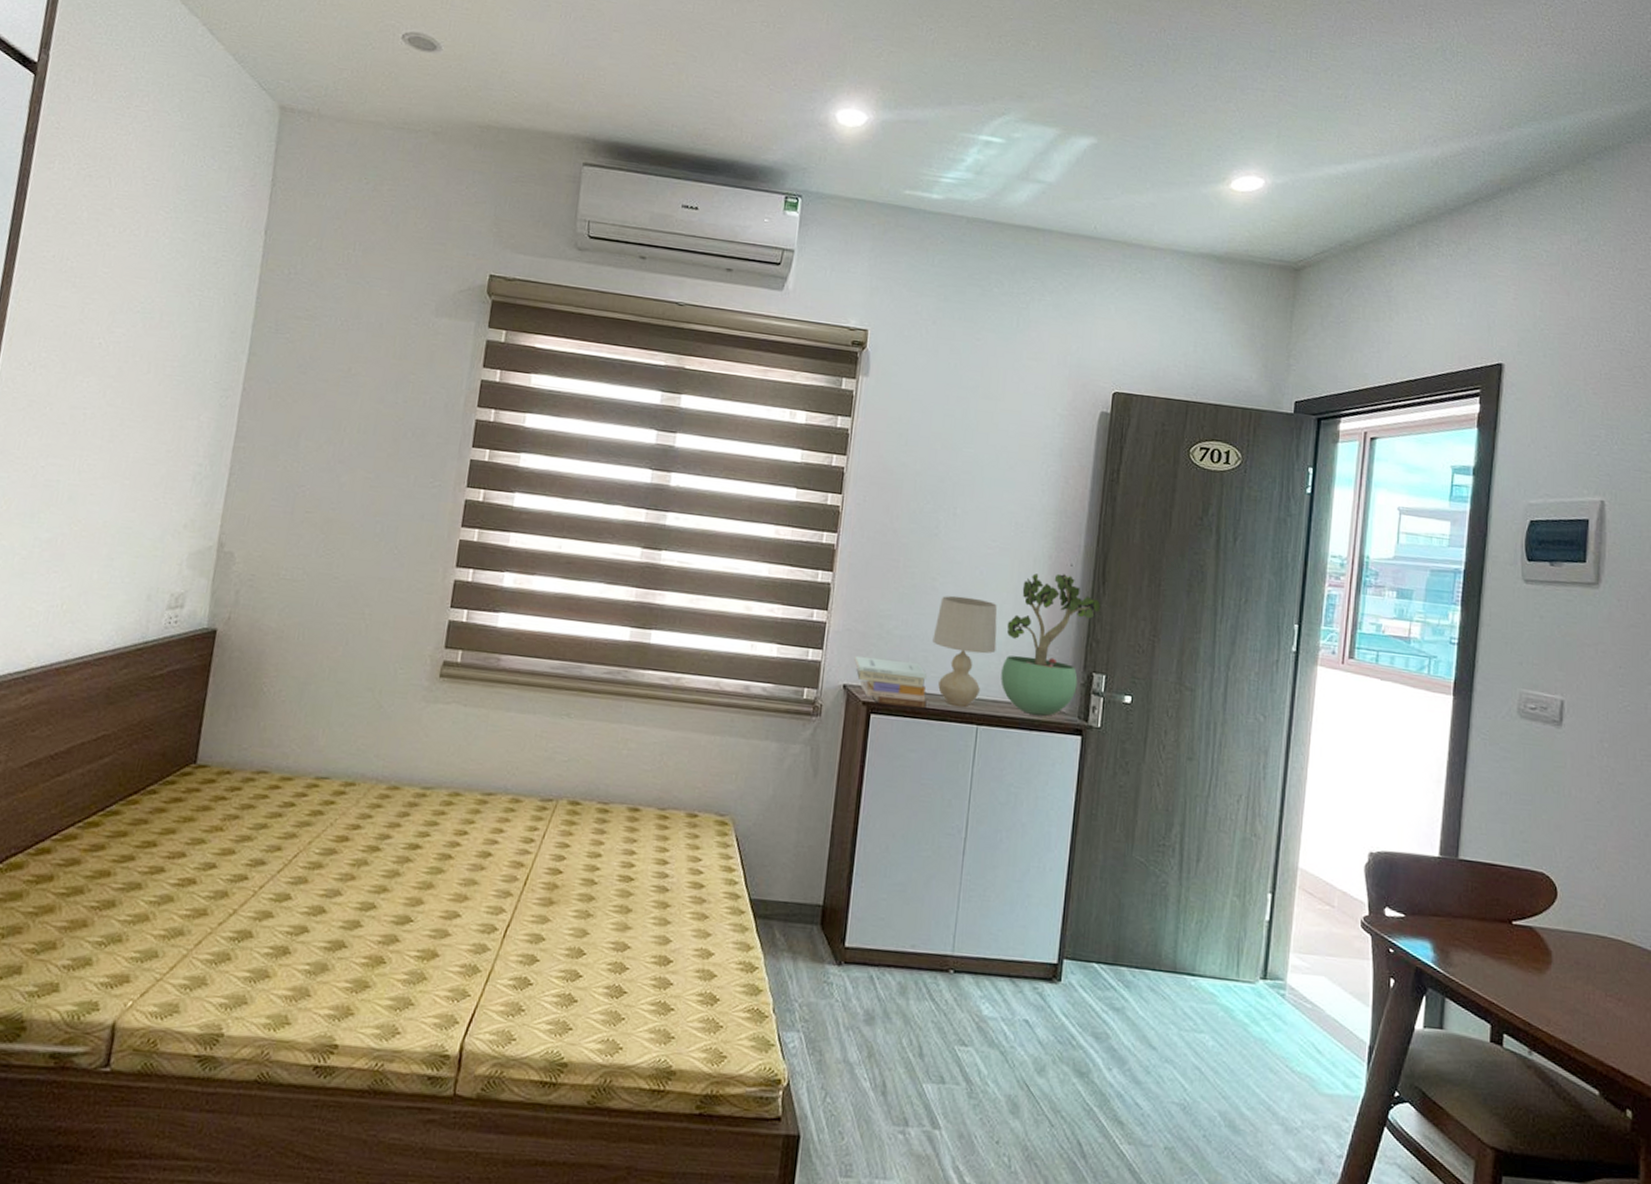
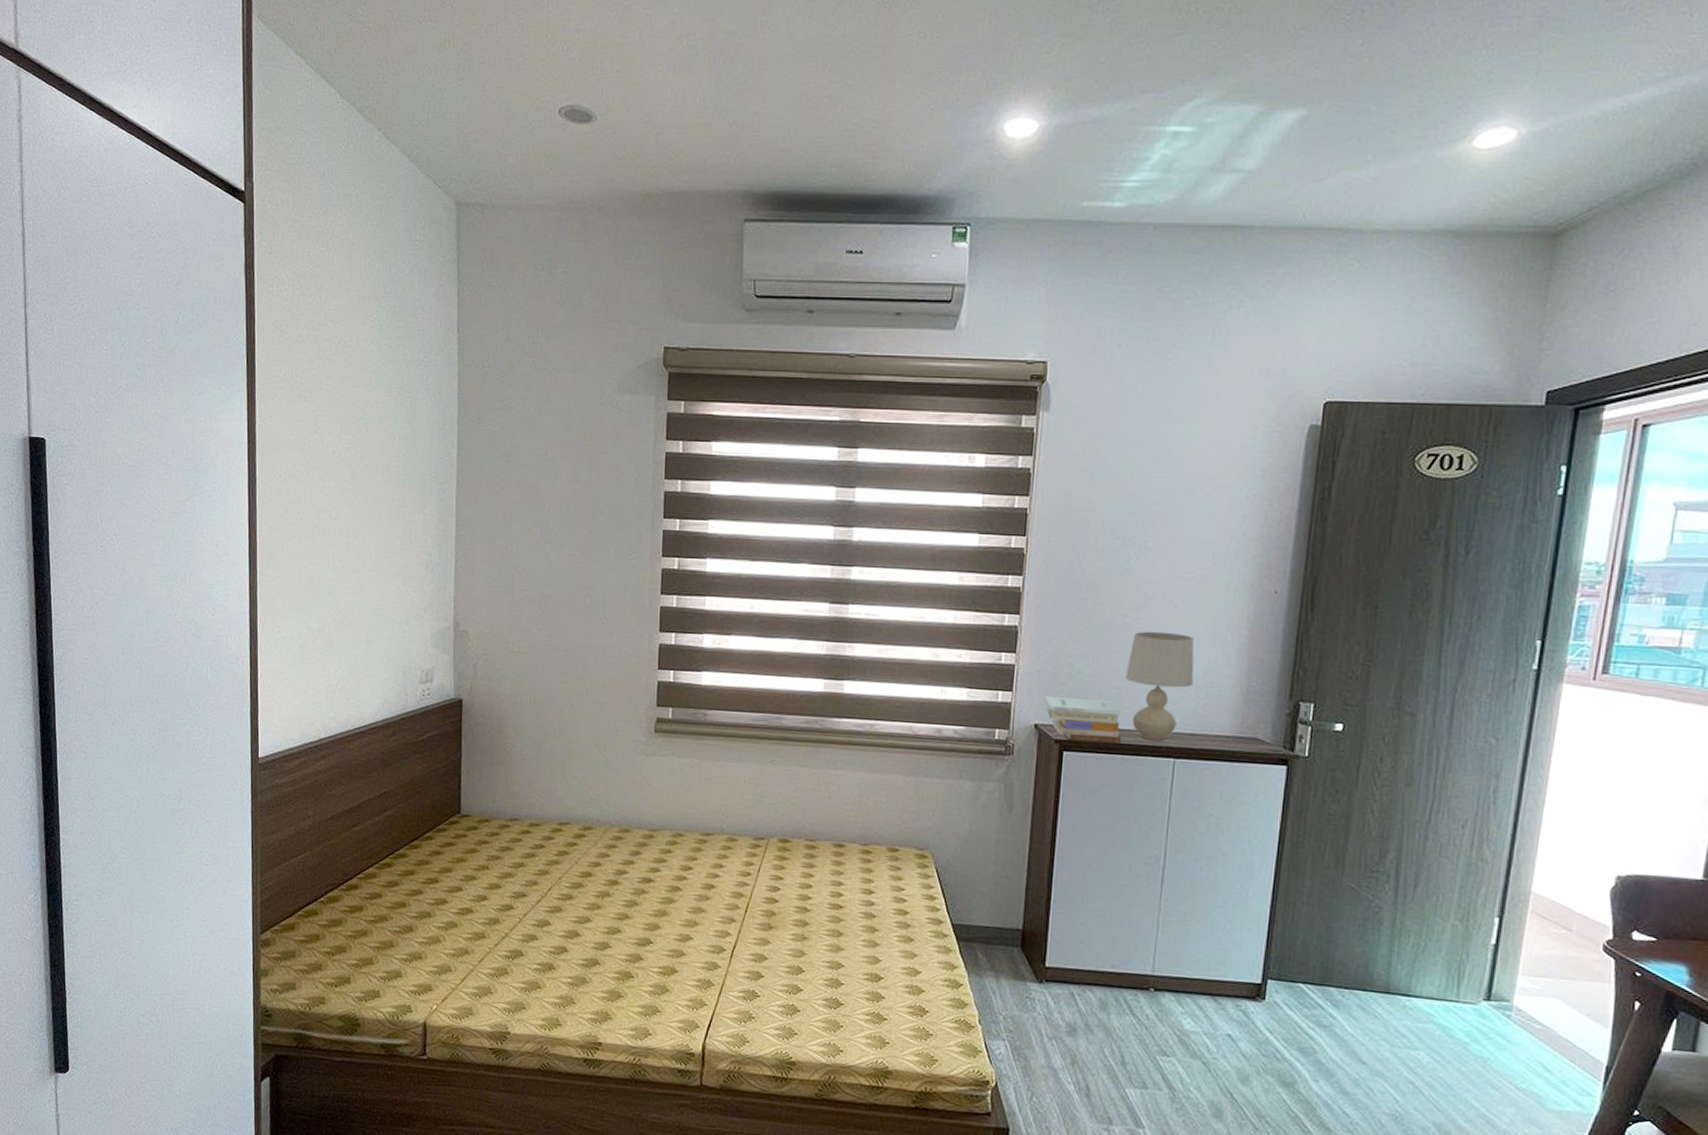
potted plant: present [1000,573,1101,717] -> none [1198,602,1309,748]

